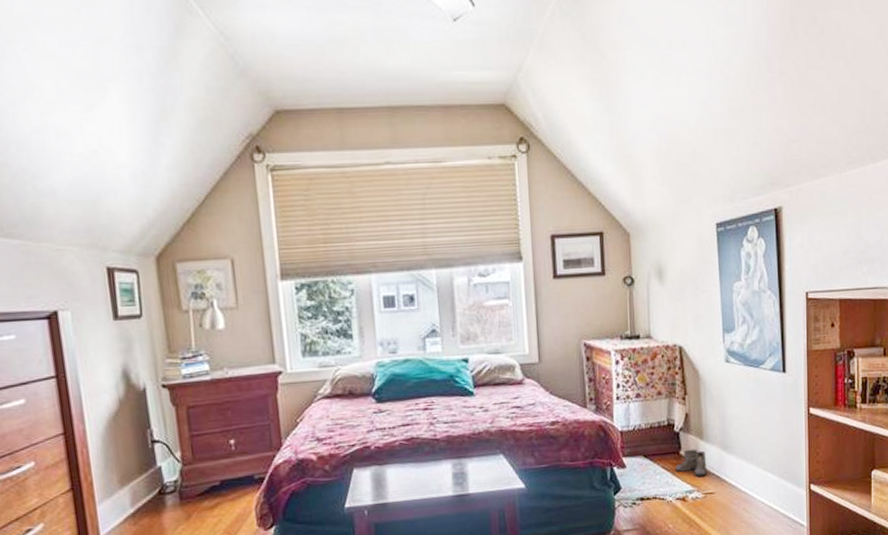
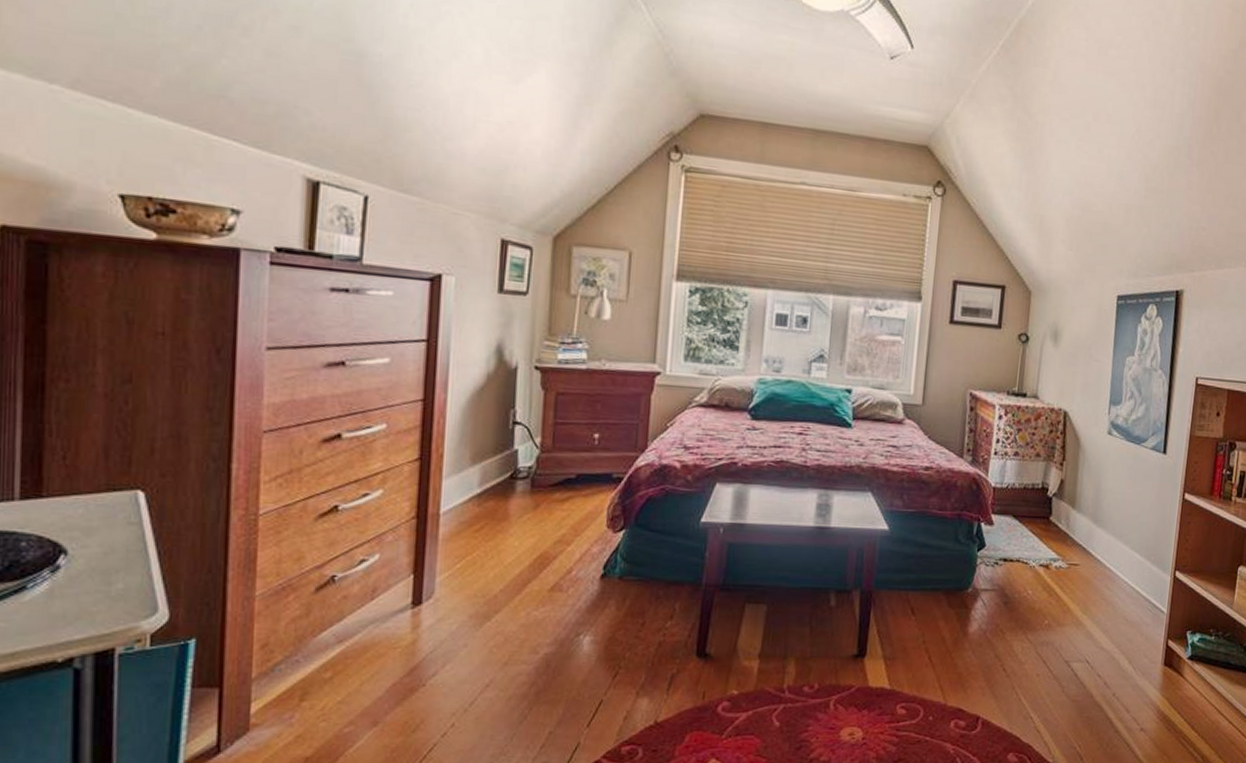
boots: present [675,449,708,476] -> none [1042,516,1076,546]

